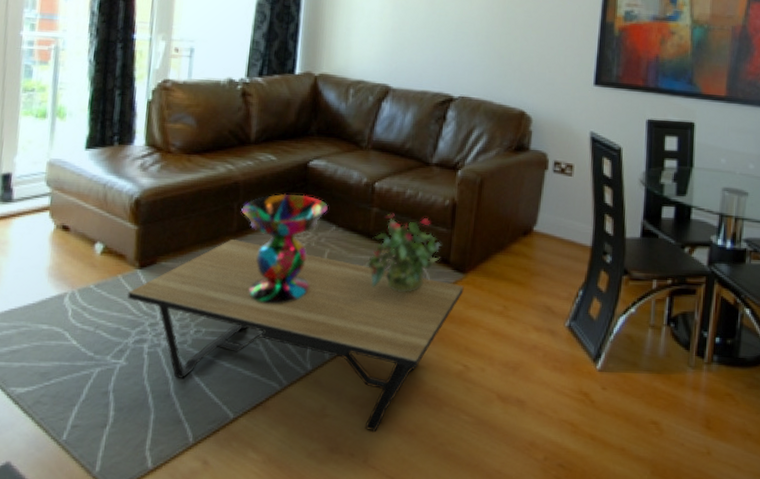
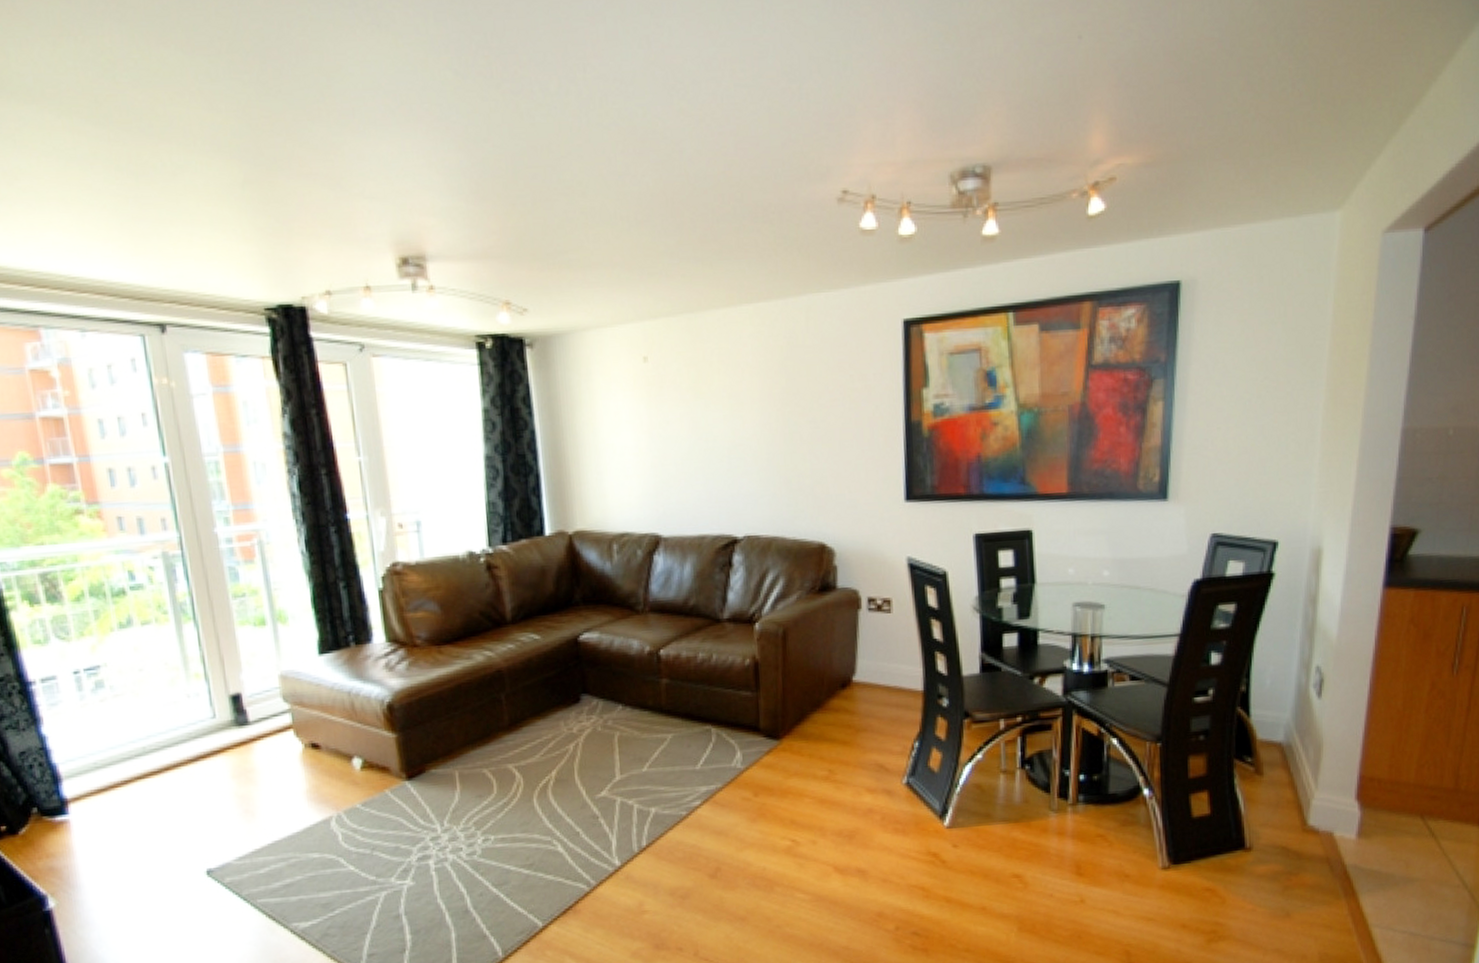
coffee table: present [127,239,464,432] -> none [399,734,781,922]
decorative bowl: present [241,193,328,305] -> none [510,674,610,802]
potted plant: present [366,213,443,292] -> none [663,681,750,769]

